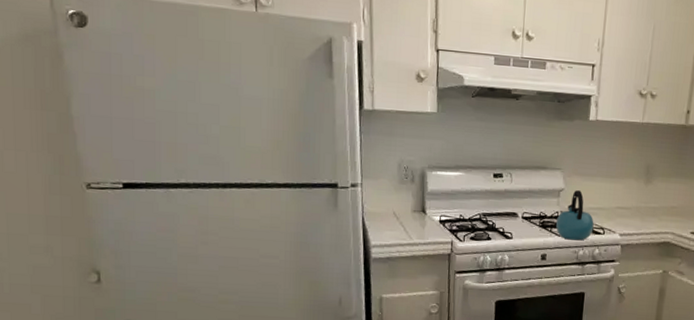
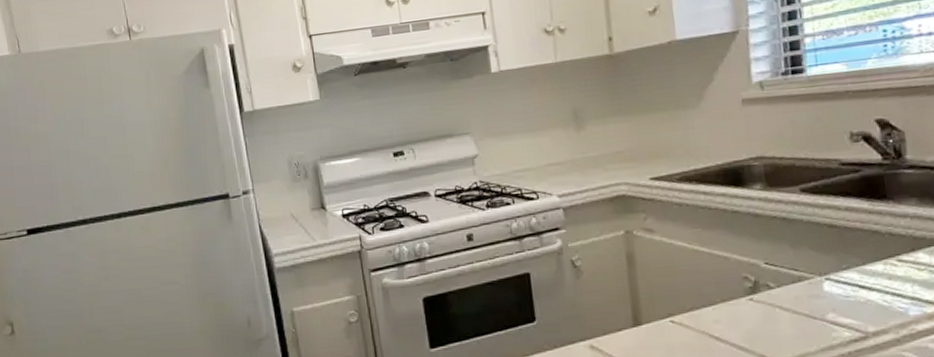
kettle: present [556,190,594,241] -> none [476,153,524,213]

